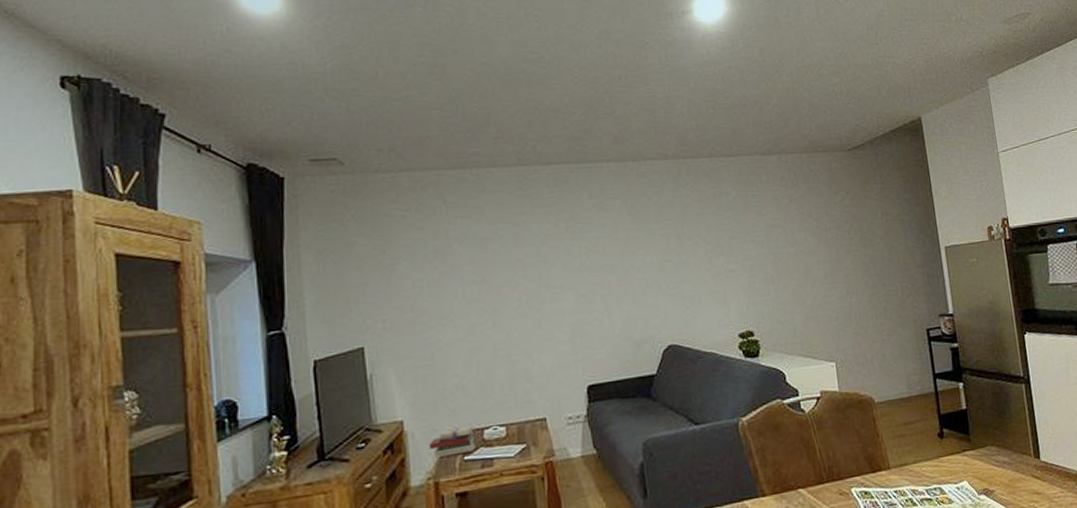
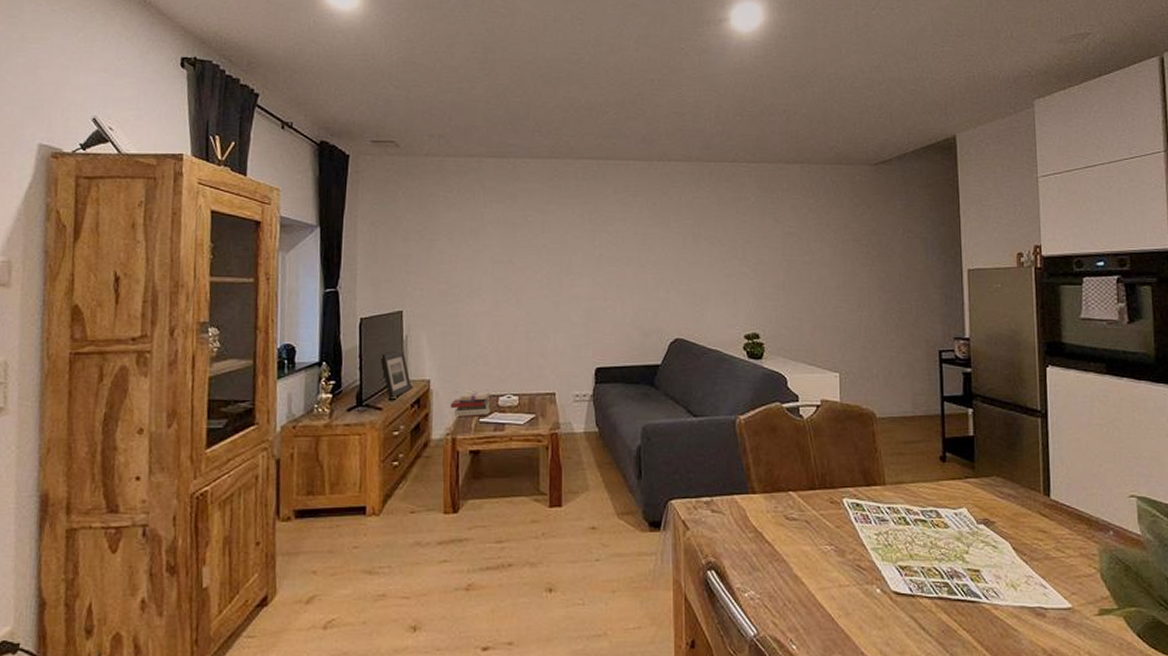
picture frame: none [343,391,382,447] -> present [381,350,411,399]

